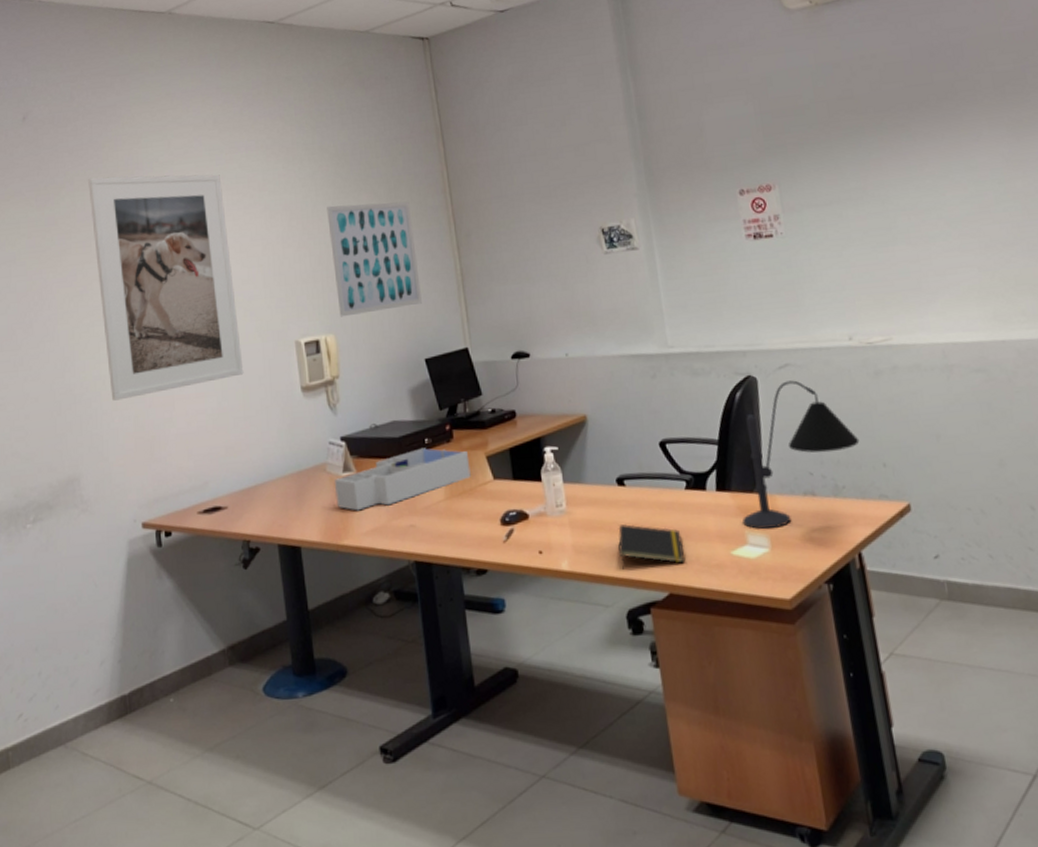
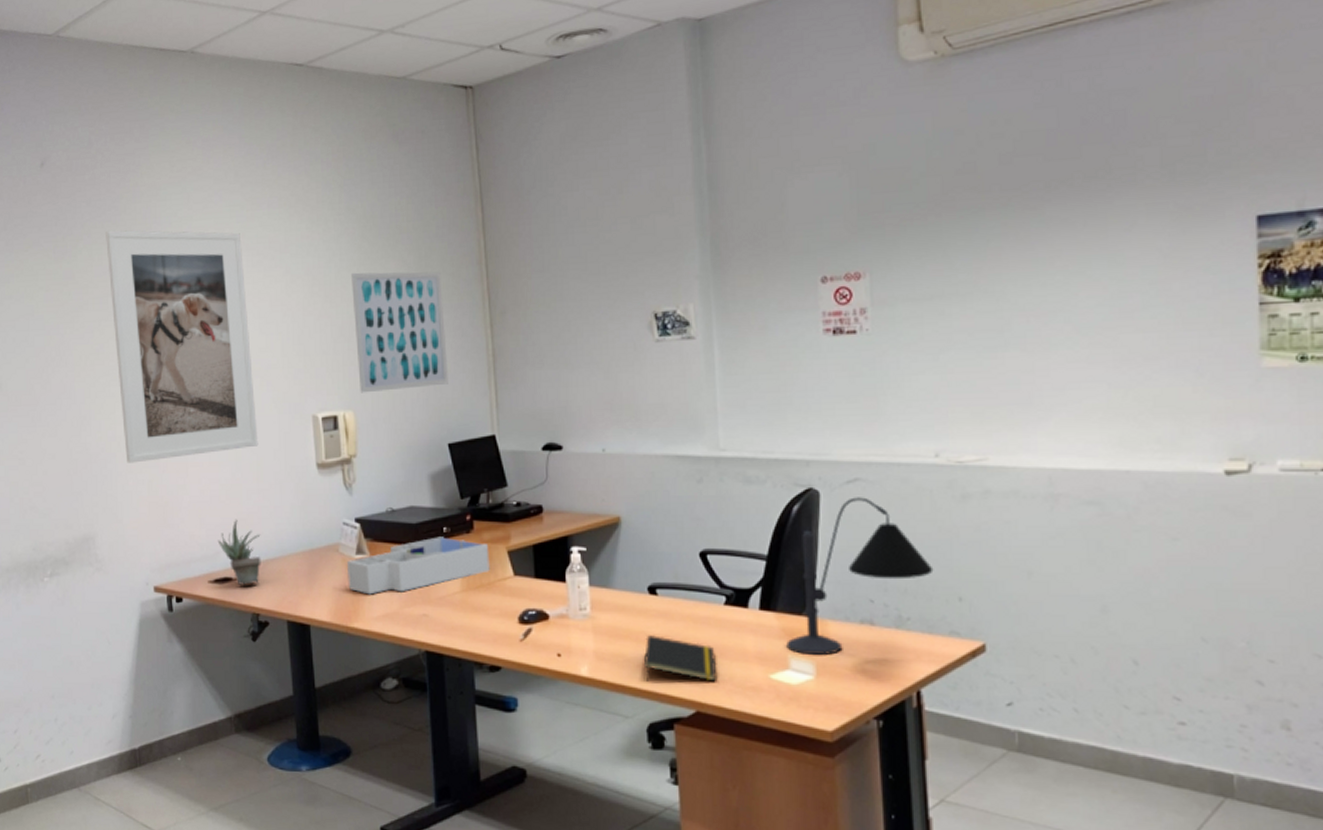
succulent plant: none [205,447,250,513] -> present [217,519,261,585]

